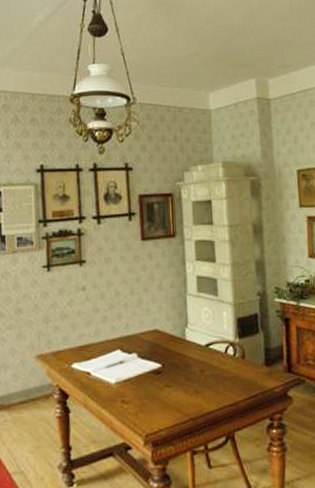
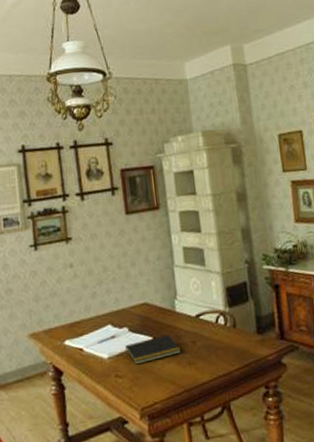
notepad: none [132,363,189,391] -> present [124,335,182,365]

